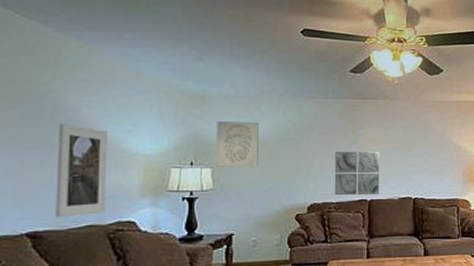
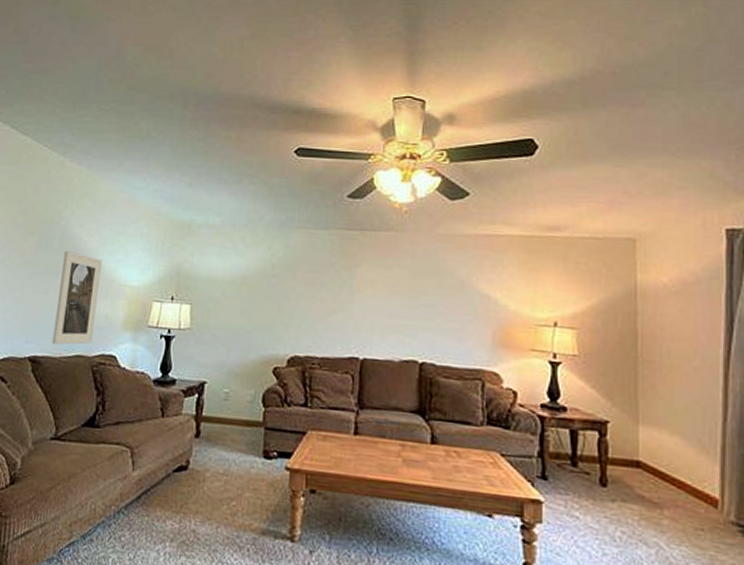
wall art: present [216,121,259,167] -> none [195,253,242,307]
wall art: present [334,151,380,196] -> none [319,293,378,353]

